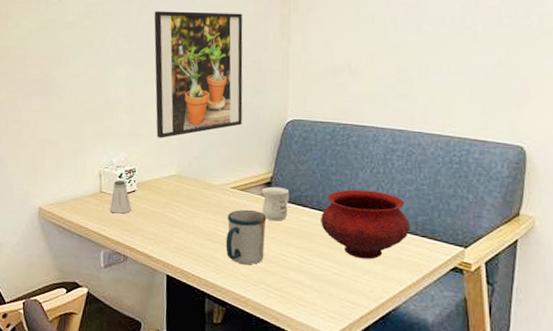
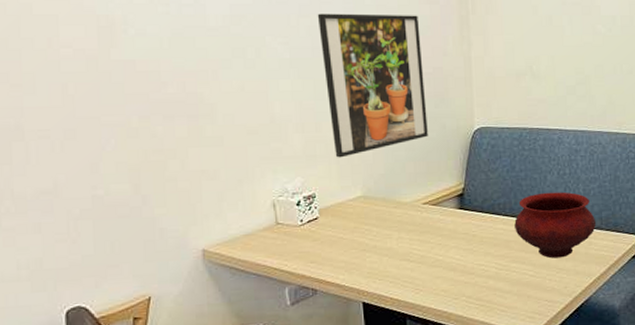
saltshaker: present [109,180,131,214] -> none [289,208,315,246]
mug: present [225,209,267,265] -> none [422,224,463,280]
mug: present [261,186,290,221] -> none [454,197,483,233]

